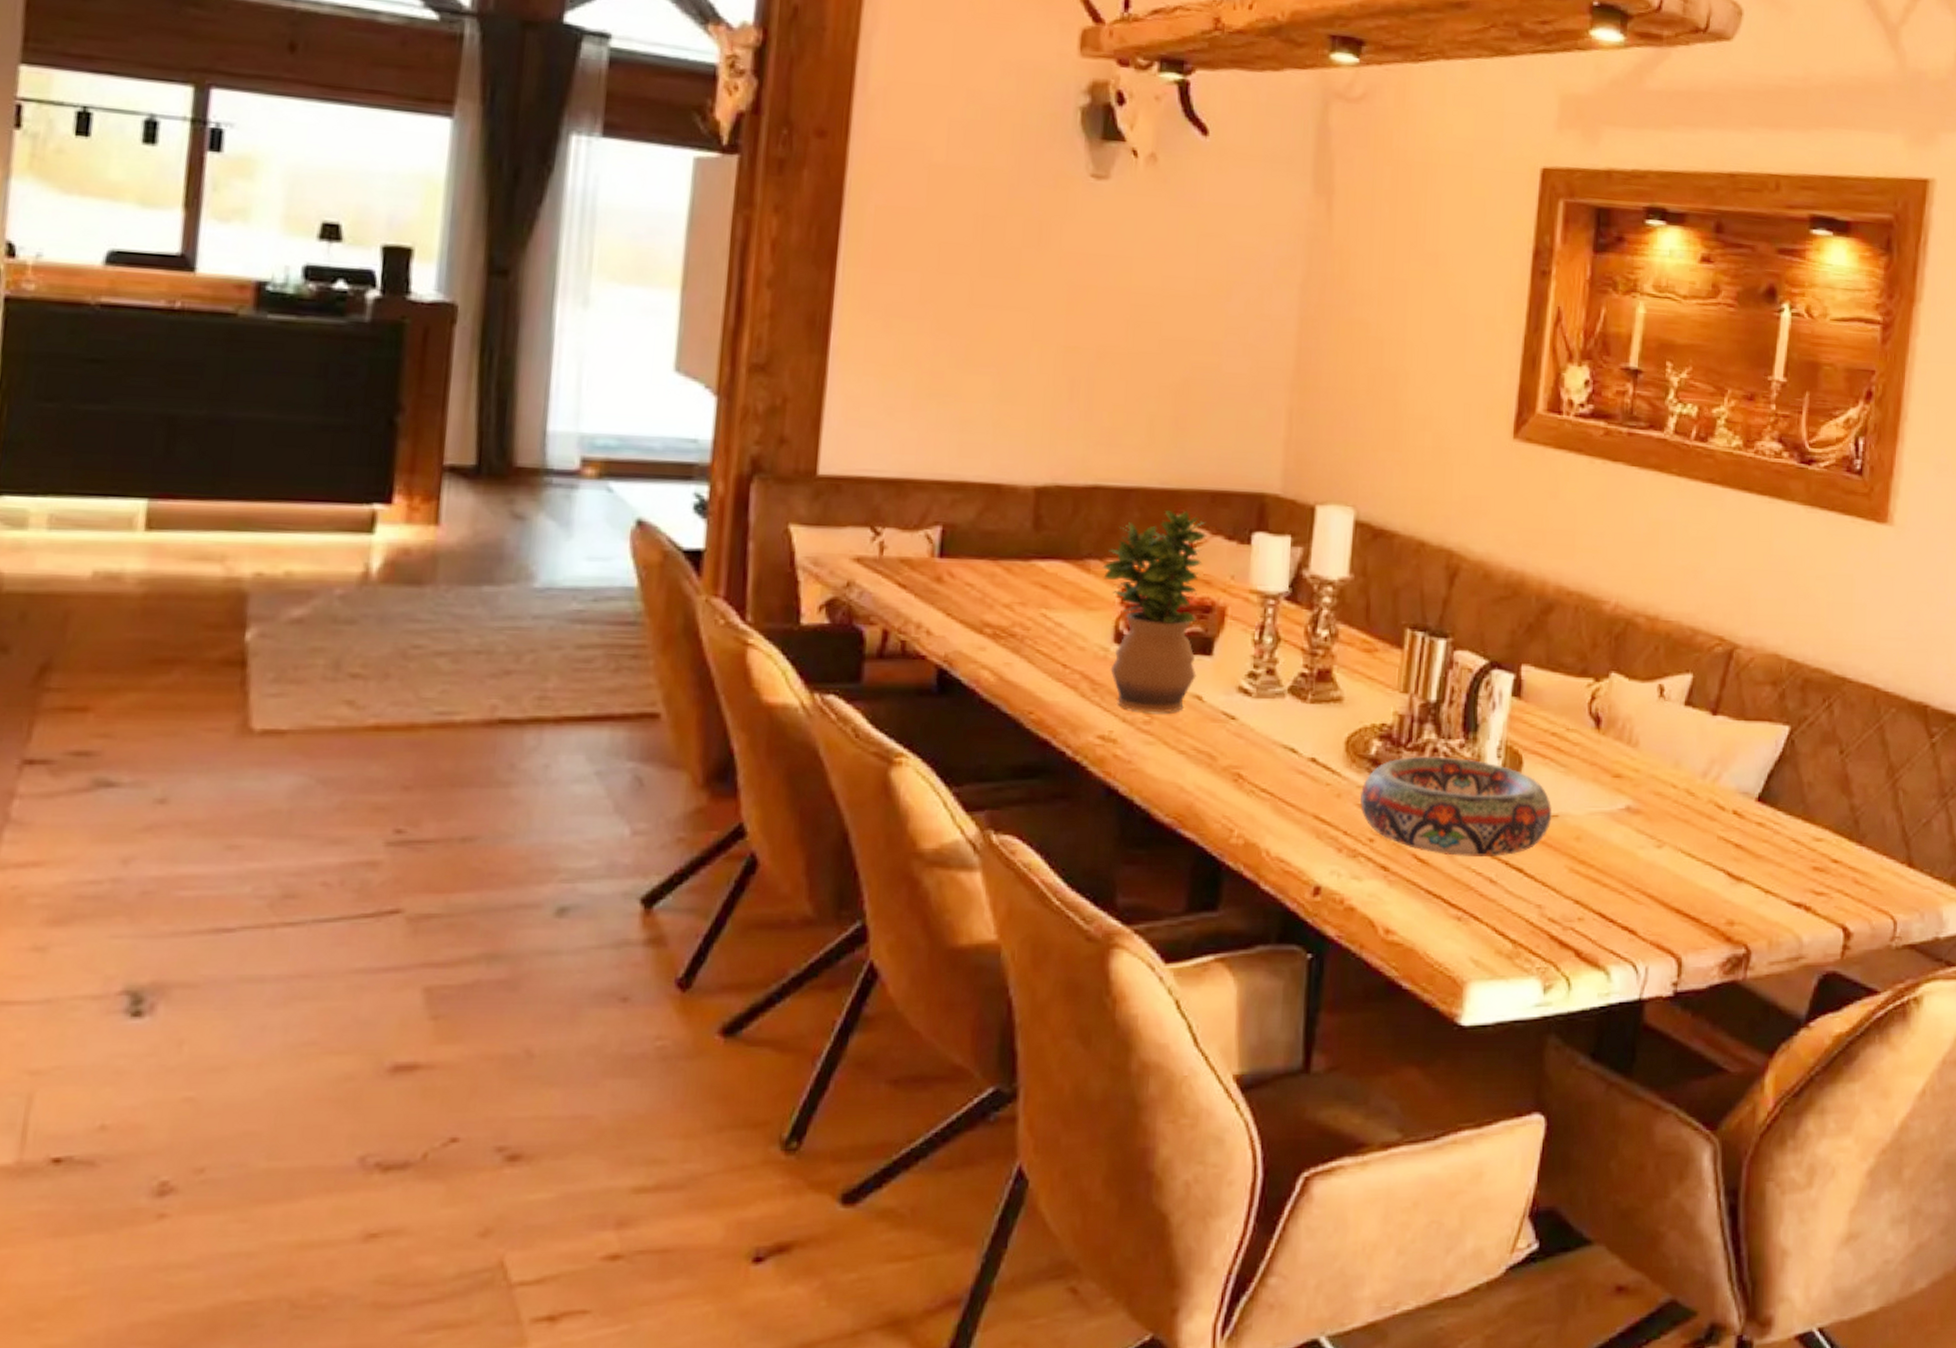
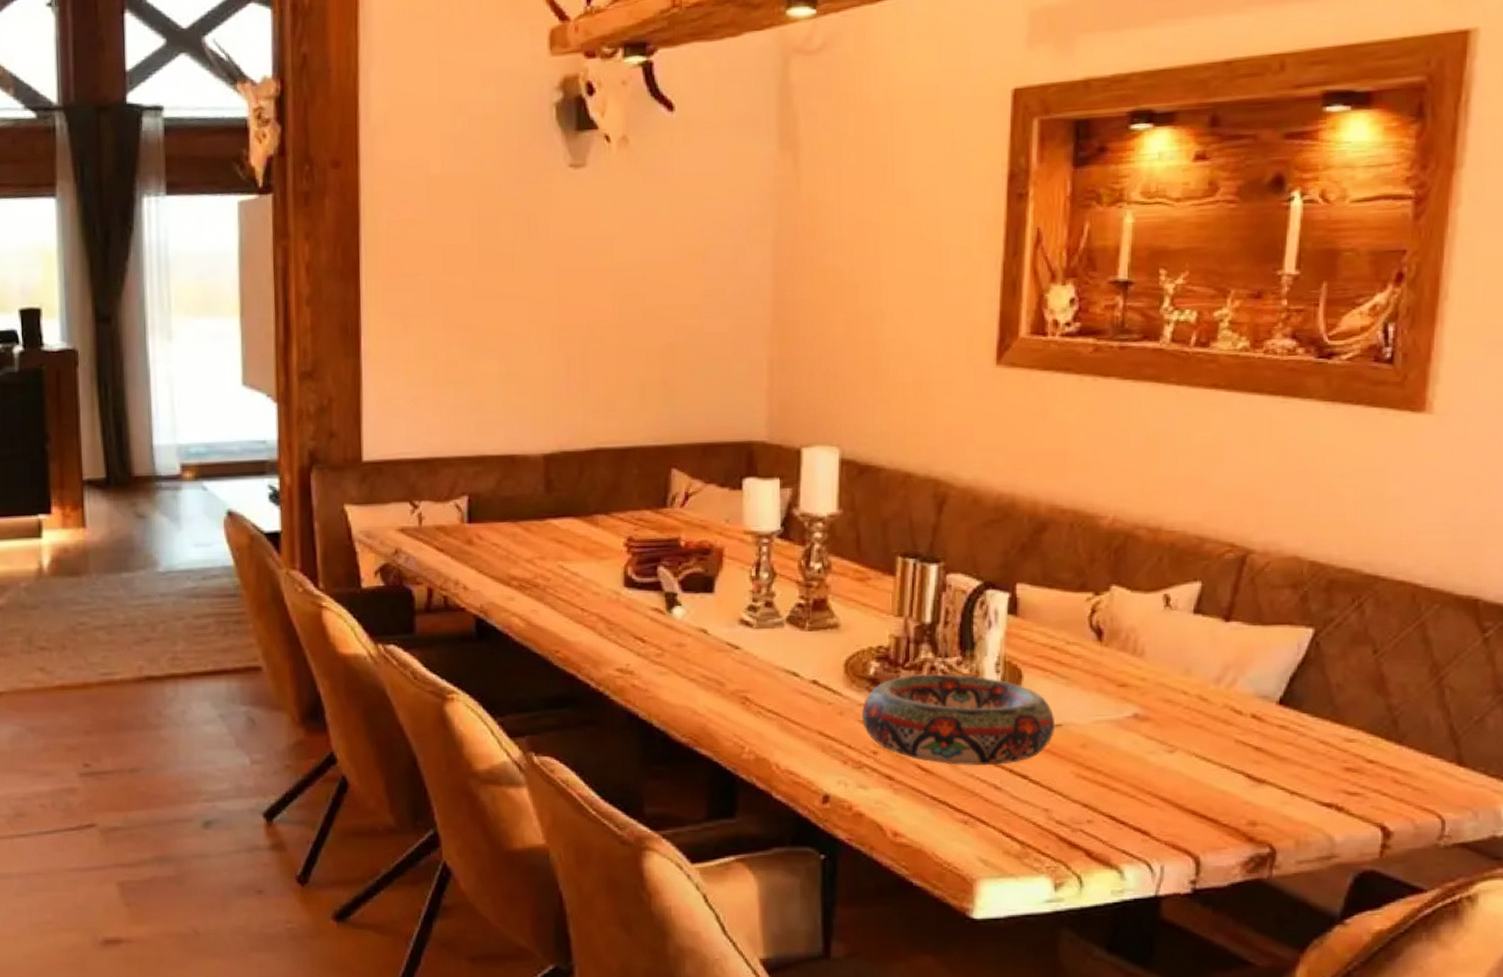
potted plant: present [1102,509,1207,712] -> none [608,463,701,646]

